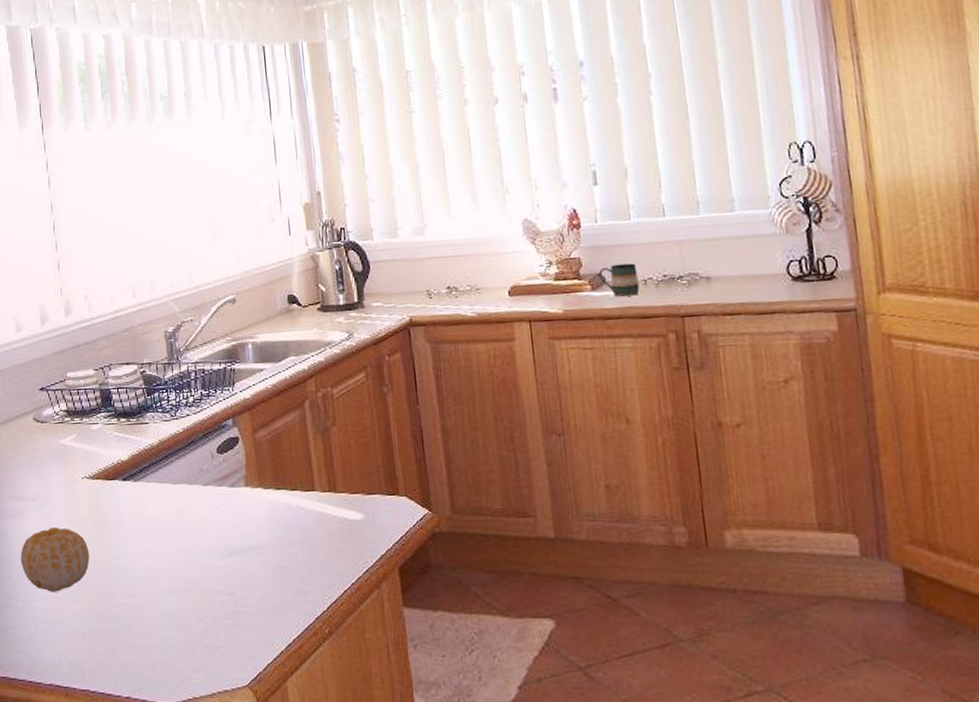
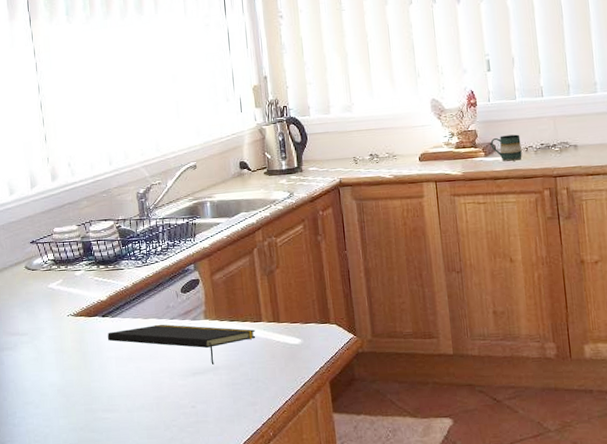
fruit: present [20,527,90,592] -> none [15,357,75,410]
notepad: none [129,491,307,542] -> present [108,324,256,365]

